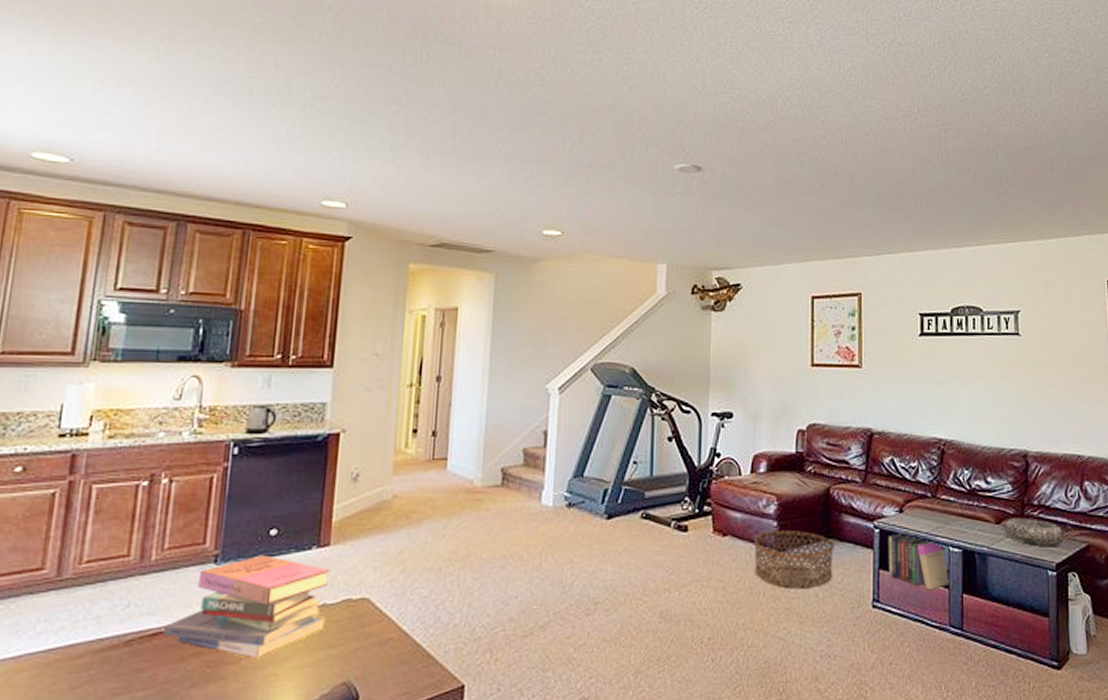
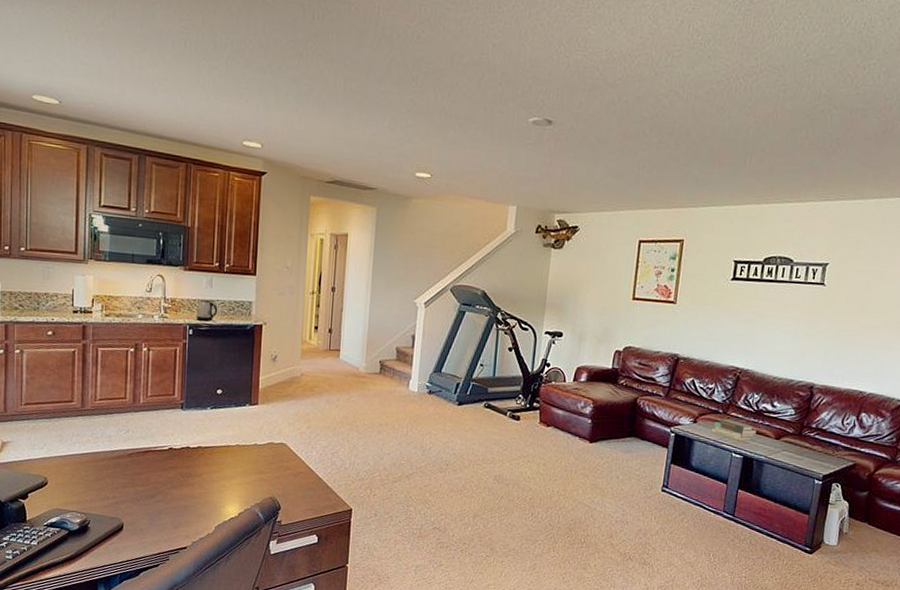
books: present [162,555,330,659] -> none [151,406,259,475]
basket: present [754,531,835,589] -> none [570,426,636,472]
books: present [888,532,950,591] -> none [678,438,729,484]
books: none [922,504,973,531] -> present [711,419,757,442]
decorative bowl: present [1004,518,1065,548] -> none [782,436,835,462]

